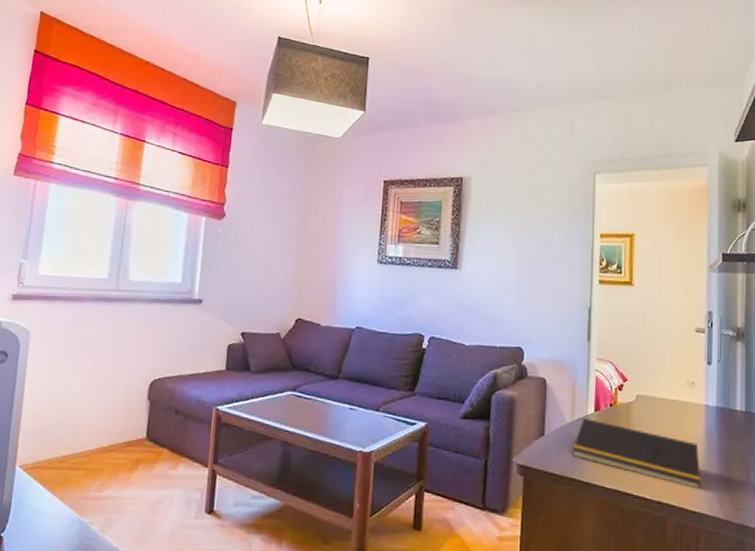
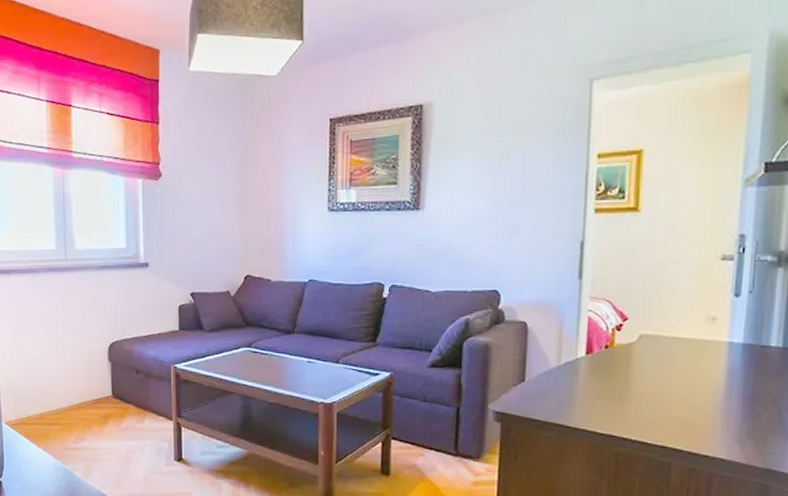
notepad: present [572,418,701,488] -> none [558,362,718,432]

